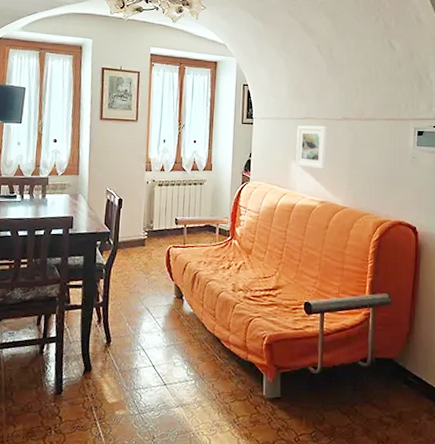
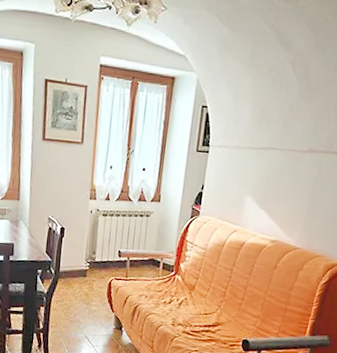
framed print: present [296,125,327,169] -> none [250,156,290,206]

